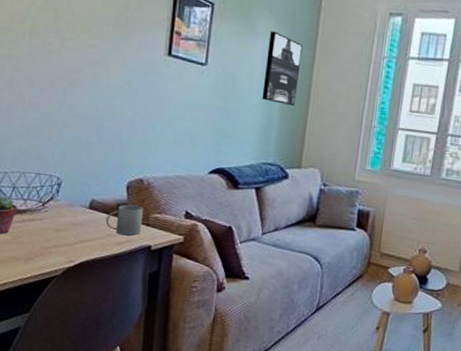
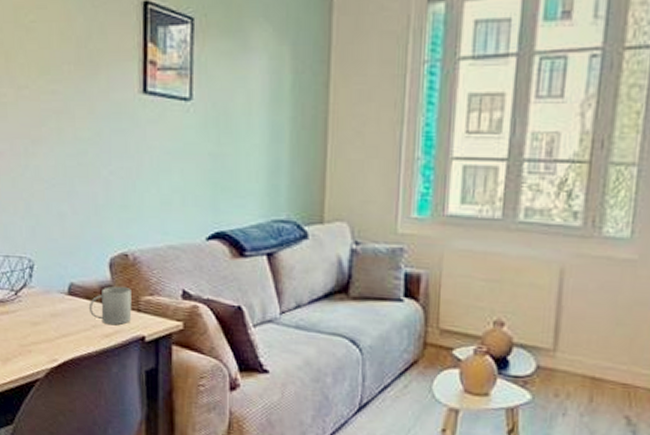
wall art: present [262,31,303,106] -> none [265,44,312,141]

